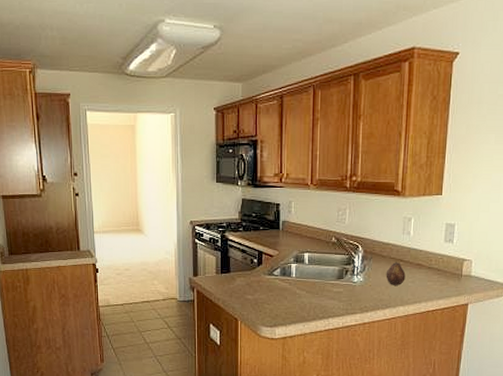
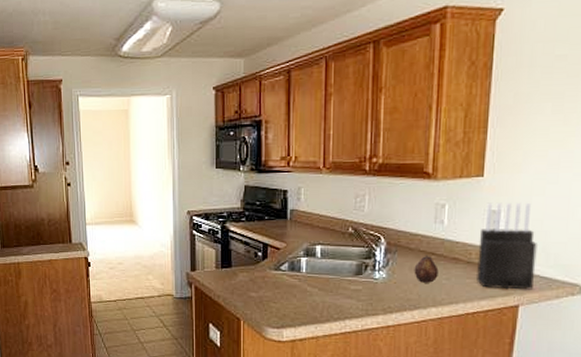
knife block: none [435,217,483,291] -> present [475,202,537,290]

